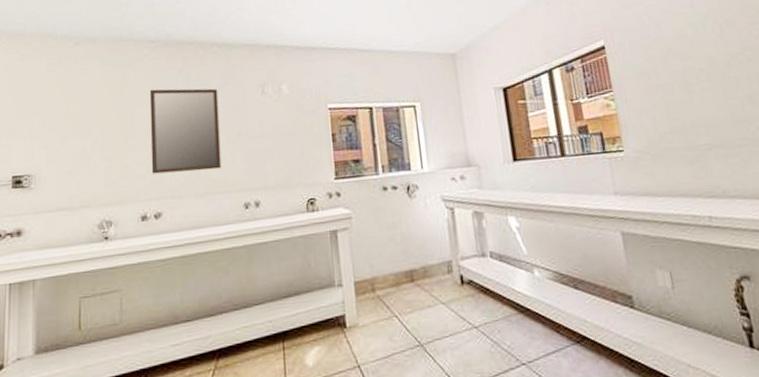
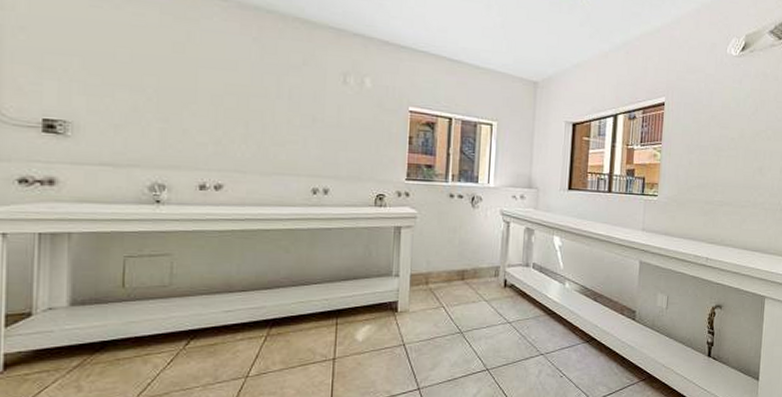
home mirror: present [149,88,222,174] -> none [214,53,296,151]

